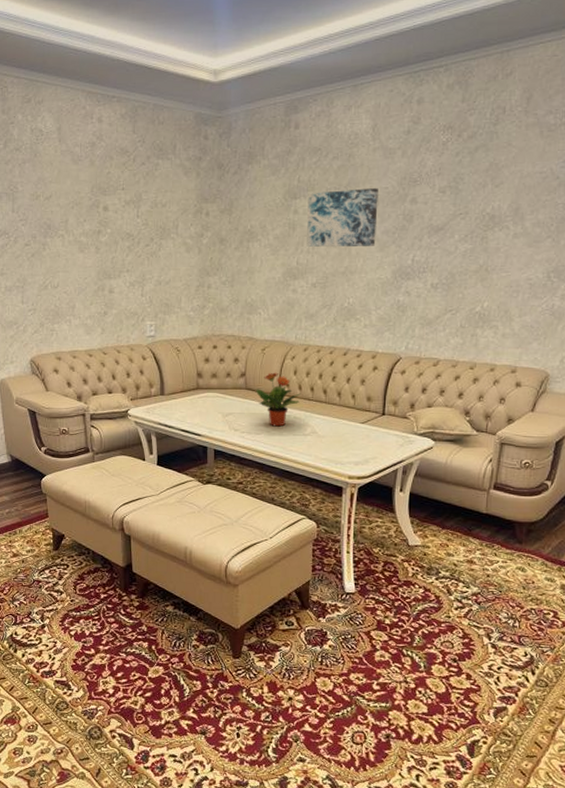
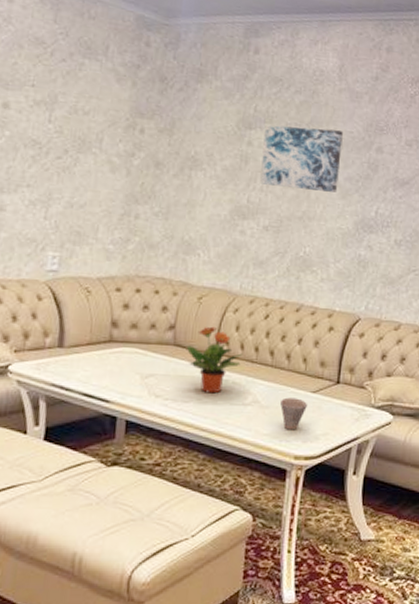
cup: none [335,428,358,455] -> present [280,397,308,430]

